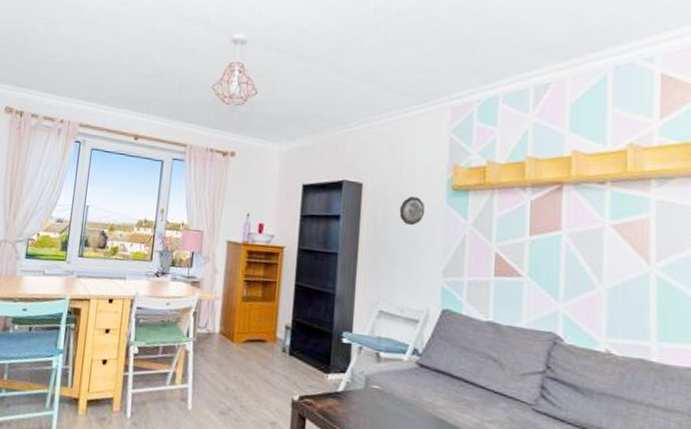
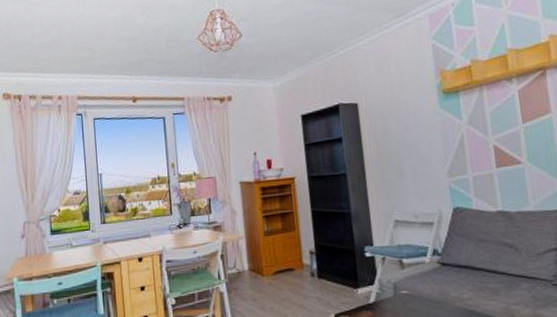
decorative plate: present [399,196,425,226] -> none [396,107,422,135]

